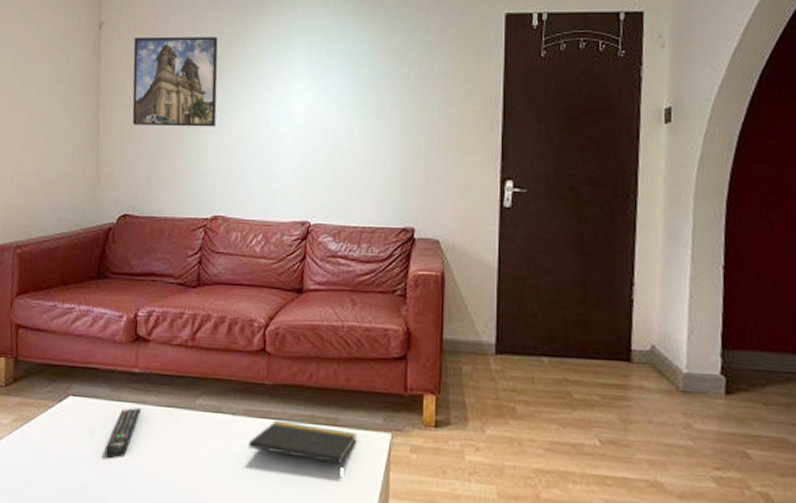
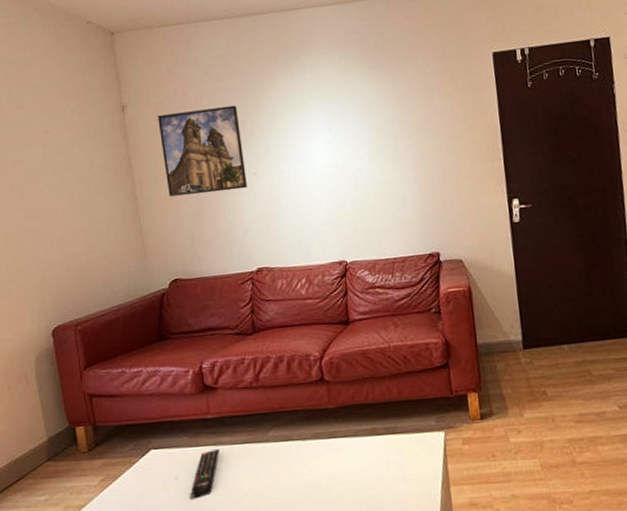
notepad: present [248,420,356,468] -> none [321,436,415,468]

